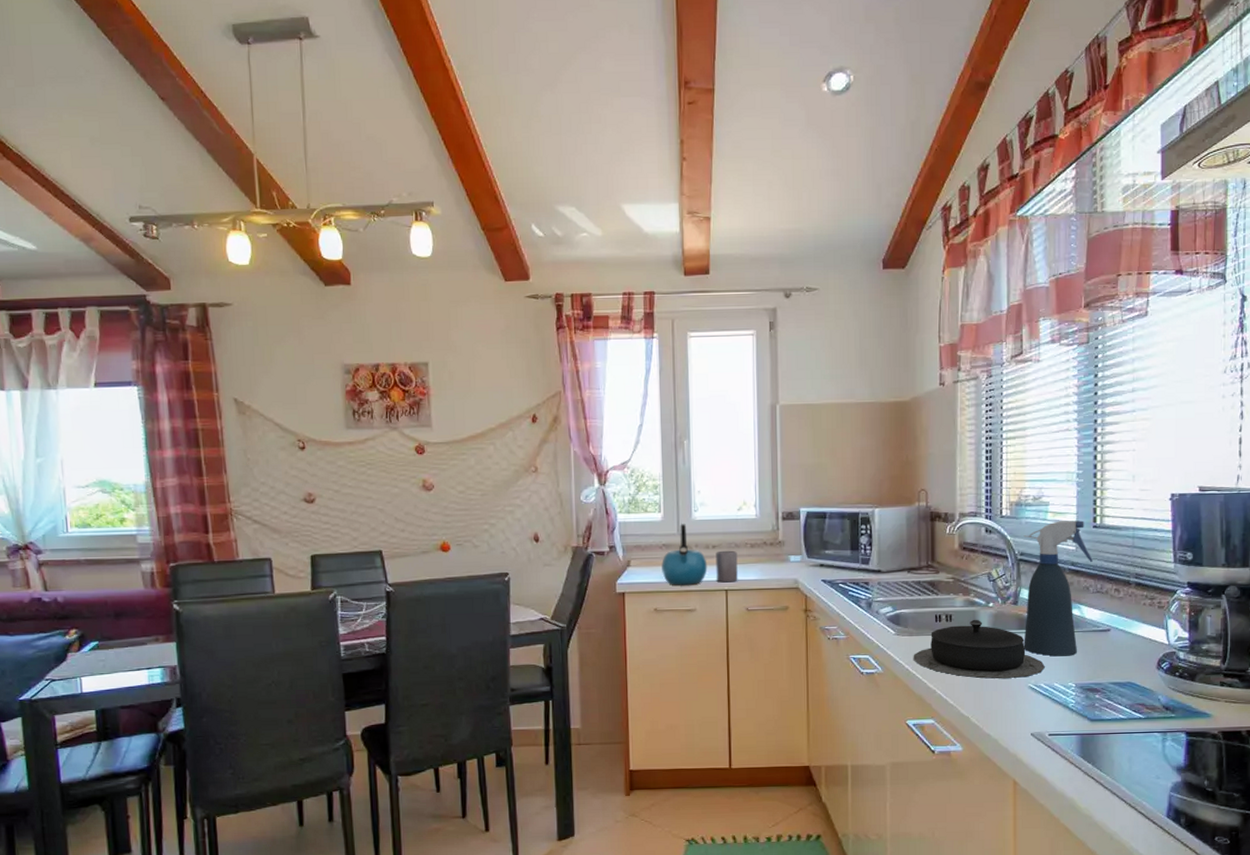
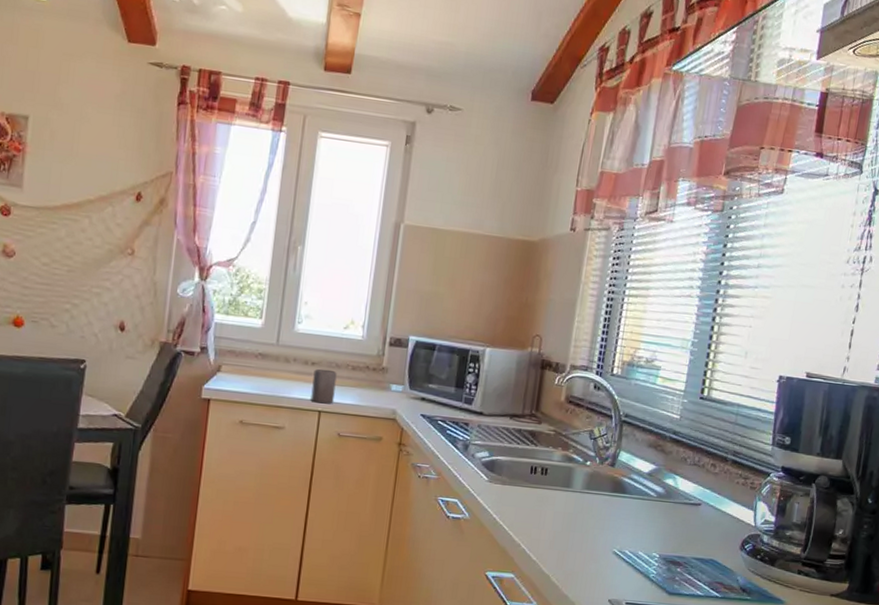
kettle: present [662,524,708,585] -> none [253,334,304,401]
cooking pot: present [913,619,1046,679] -> none [502,476,633,542]
spray bottle: present [1023,520,1093,657] -> none [614,387,695,526]

